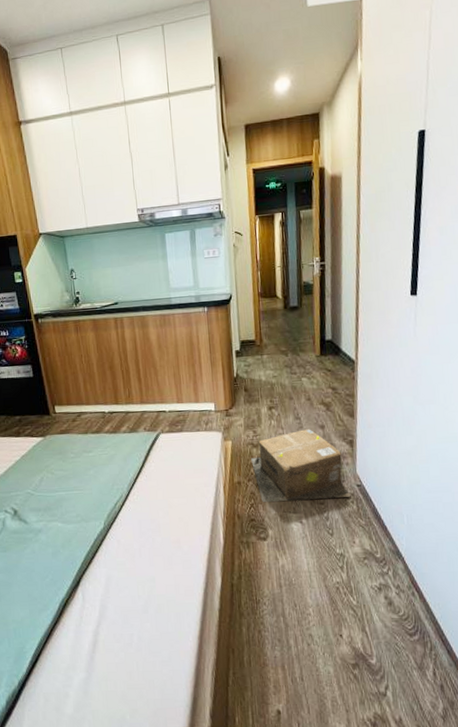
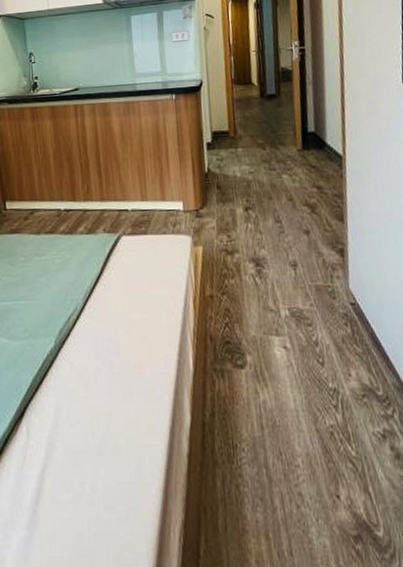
cardboard box: present [251,429,351,503] -> none [225,234,344,322]

